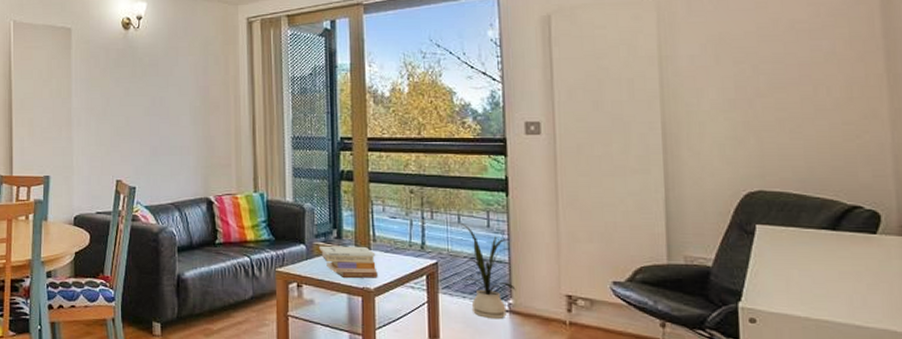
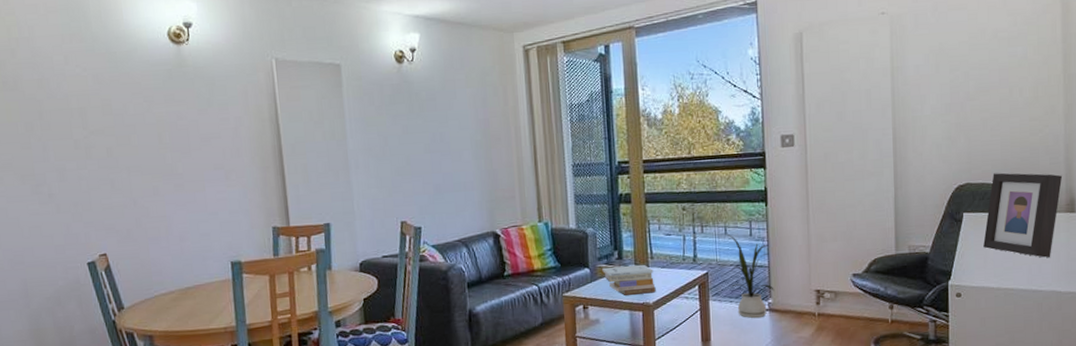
picture frame: none [784,182,891,288] -> present [983,173,1062,258]

